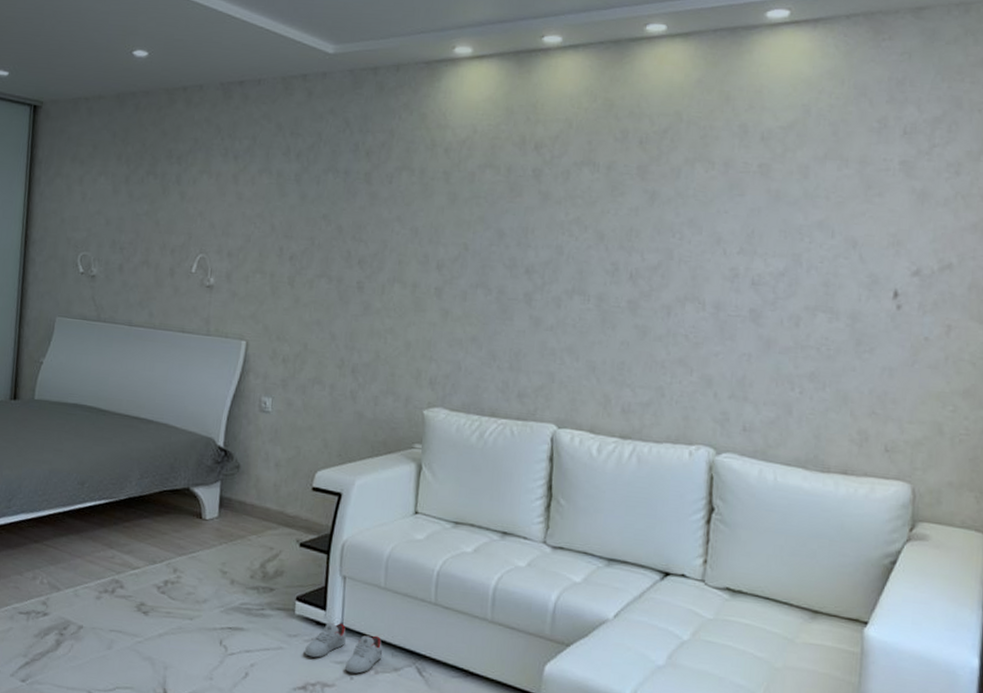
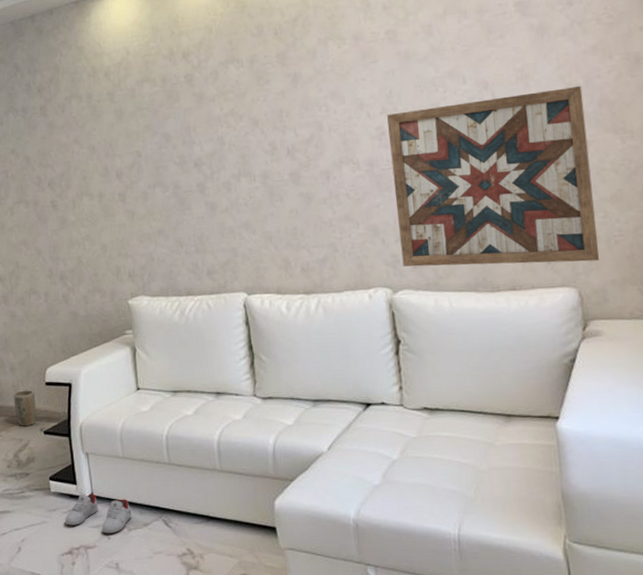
plant pot: none [271,491,298,534] -> present [13,389,37,426]
wall art: none [732,255,954,458] -> present [387,86,600,267]

